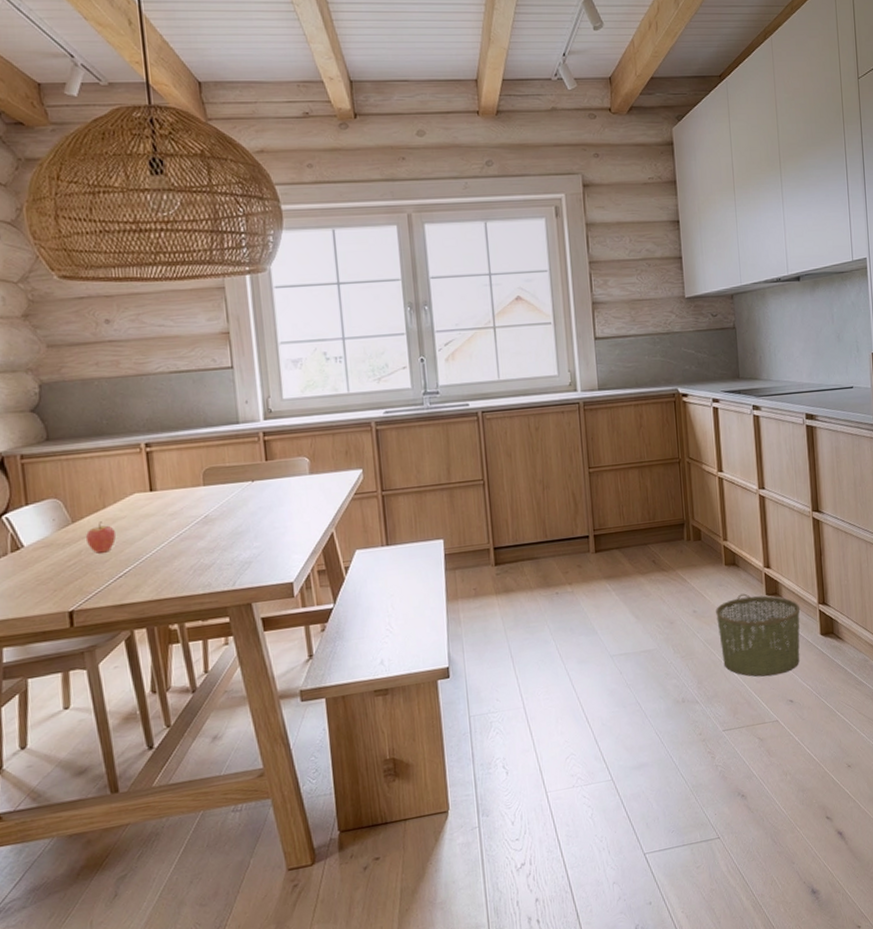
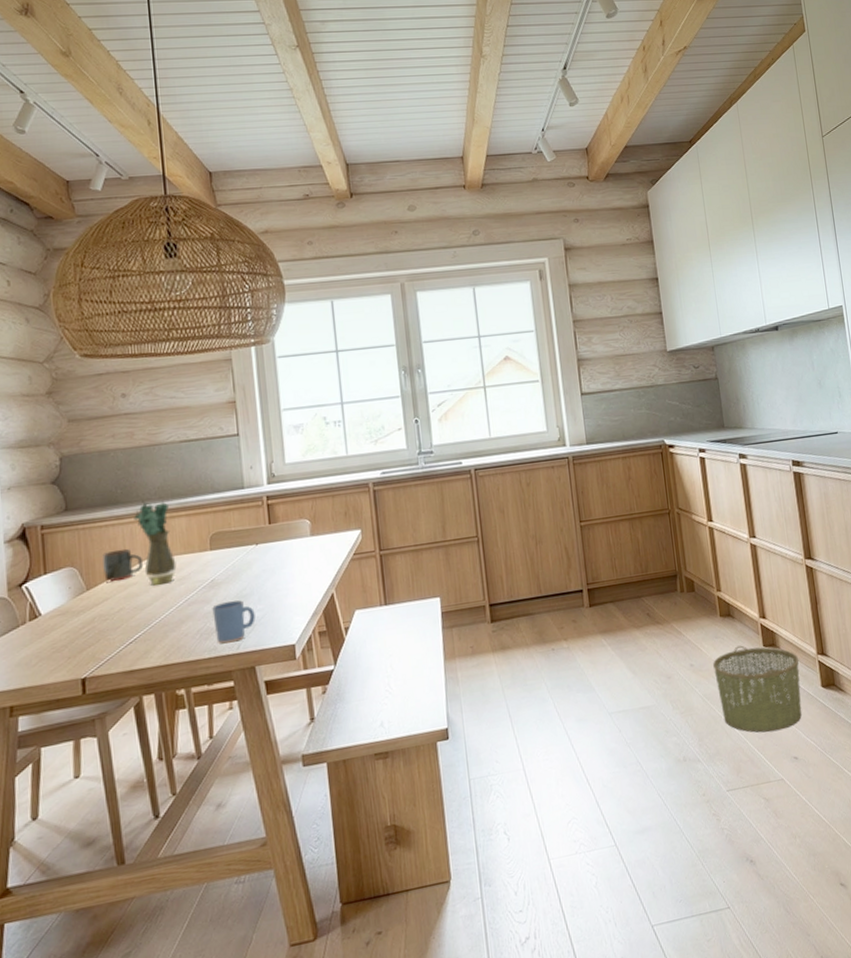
fruit: present [85,521,117,554] -> none [98,588,128,620]
mug: none [88,481,132,515] -> present [102,548,143,582]
vase: none [121,432,168,520] -> present [134,500,177,586]
mug: none [206,537,252,580] -> present [212,600,256,644]

